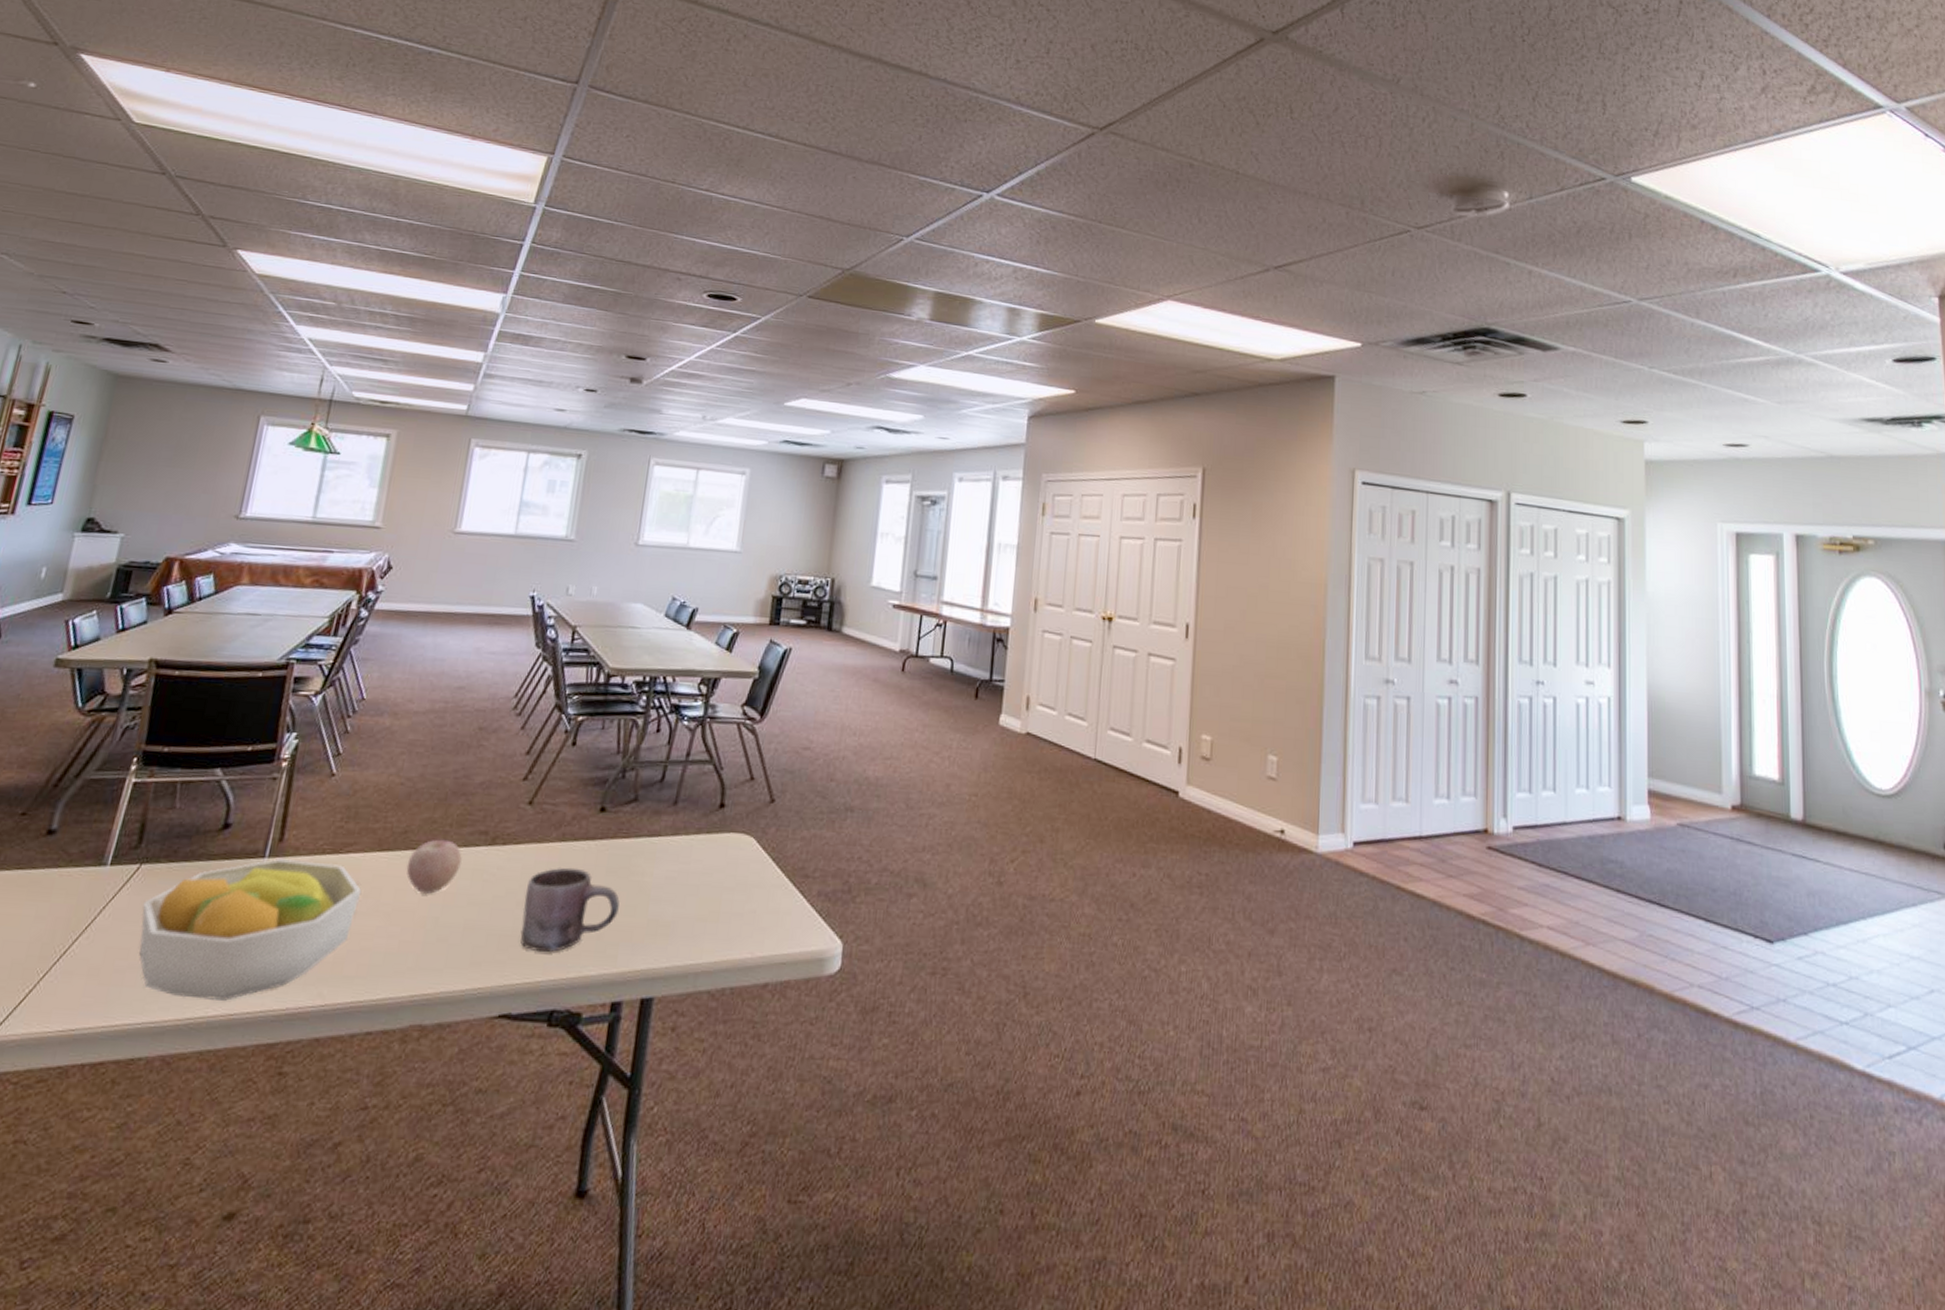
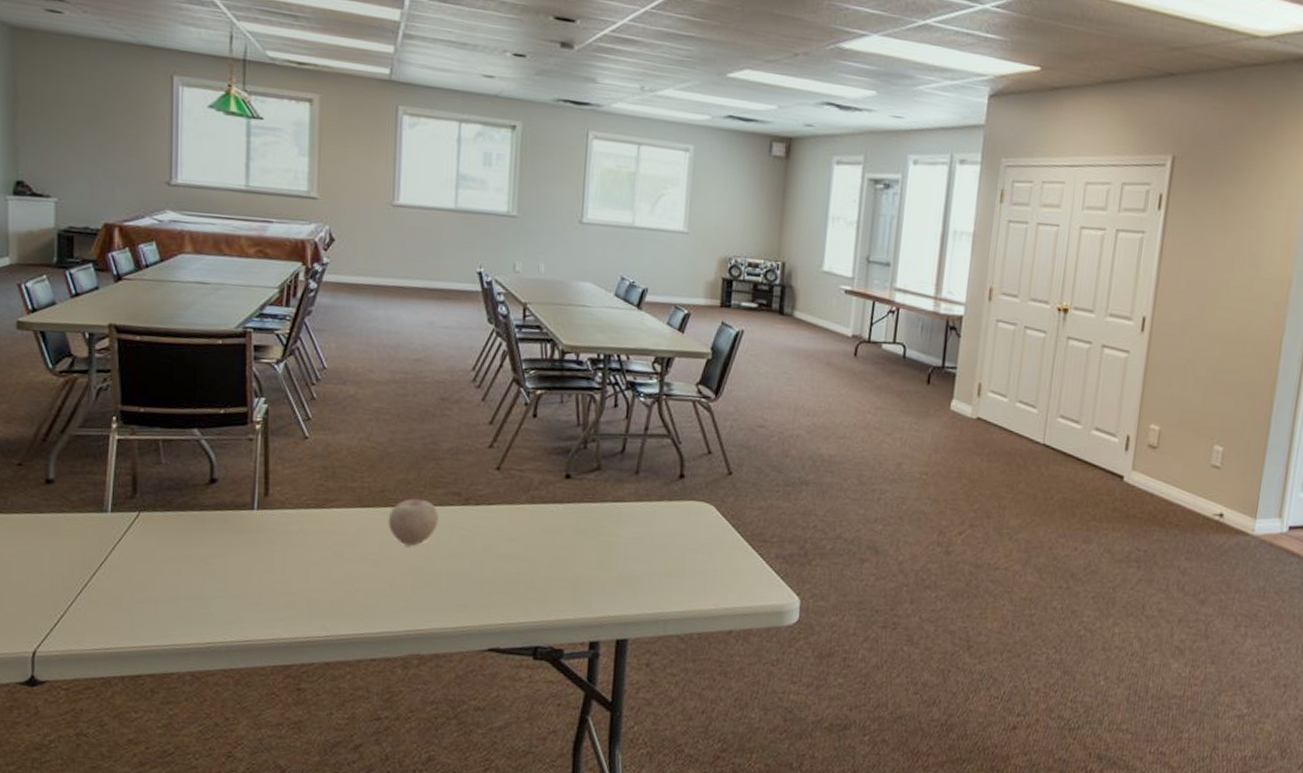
fruit bowl: present [138,858,362,1001] -> none [149,511,349,630]
mug: present [520,867,620,952] -> none [501,526,590,599]

